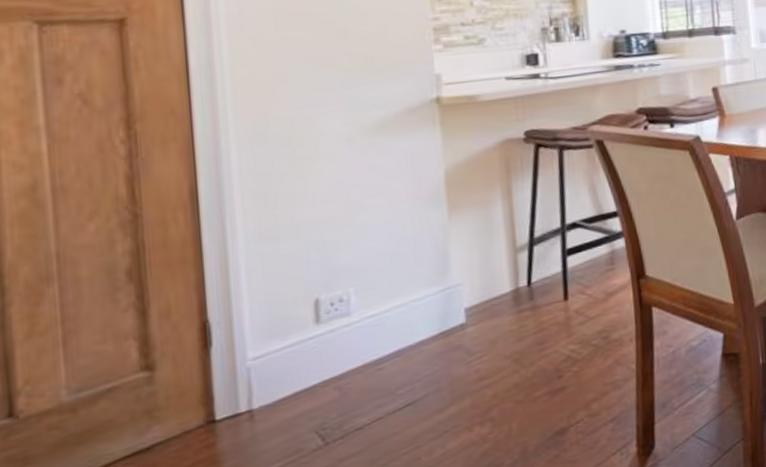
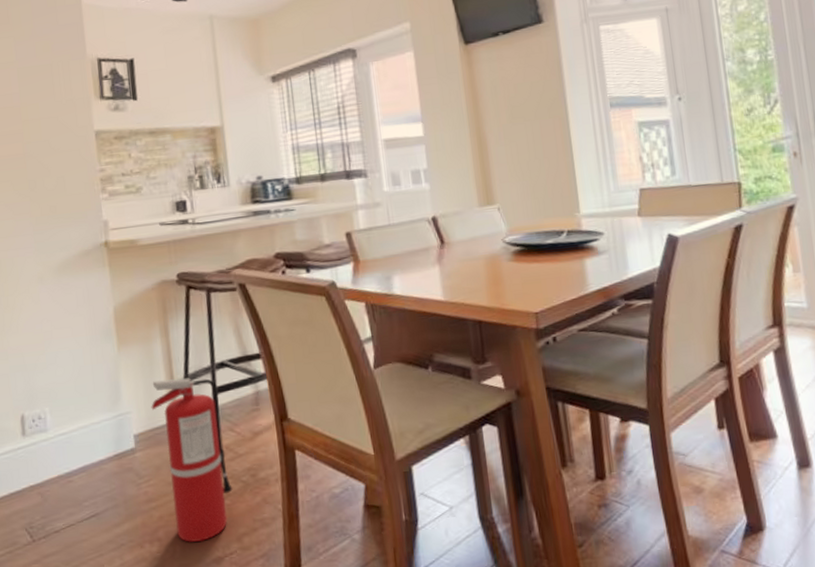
fire extinguisher: none [487,241,581,418] -> present [151,378,233,542]

